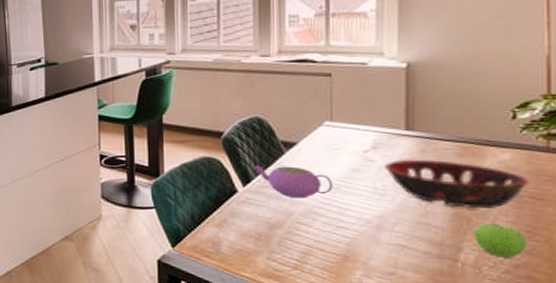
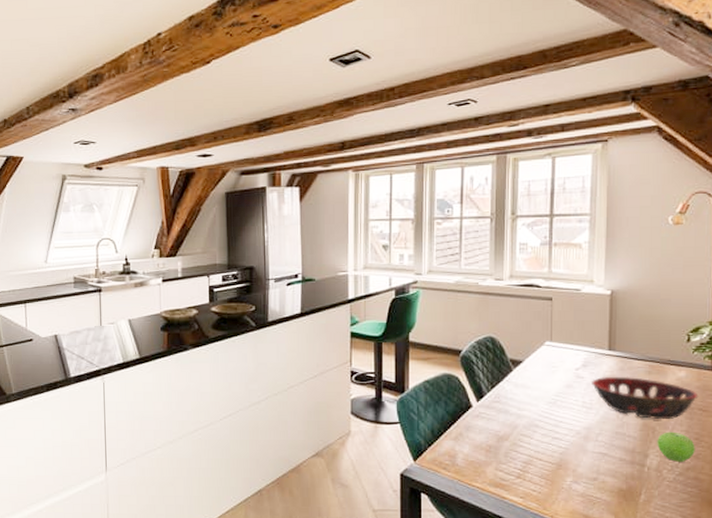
teapot: present [254,165,333,199] -> none [486,381,551,412]

